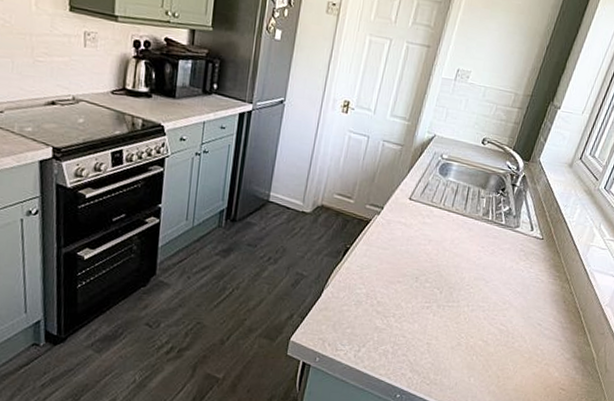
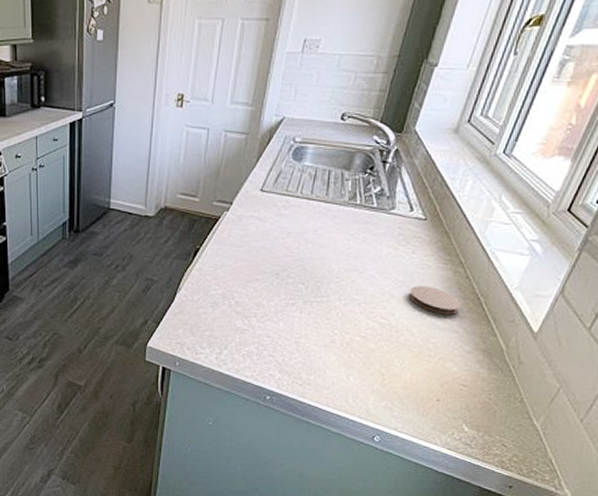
coaster: none [524,297,565,325] -> present [408,286,461,315]

